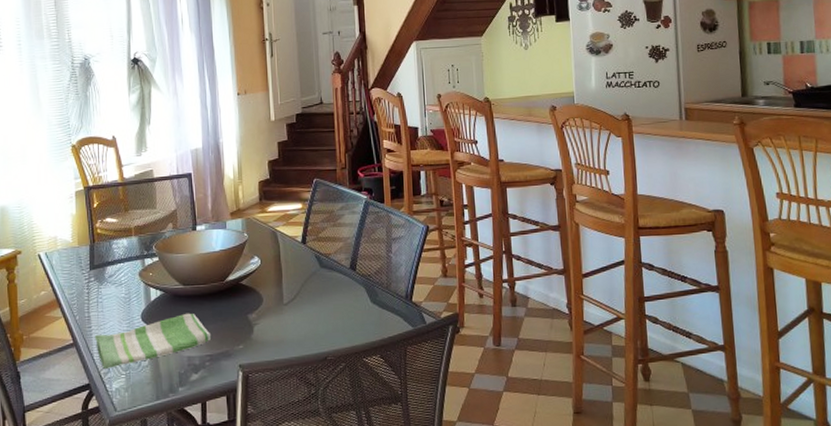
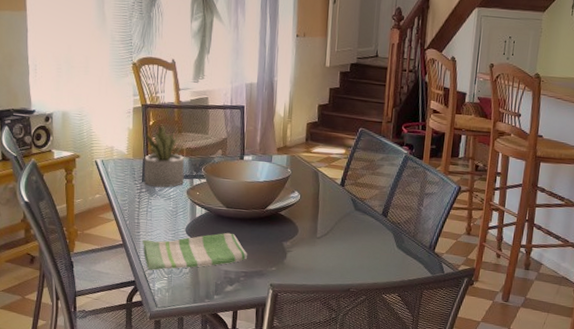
succulent plant: none [90,204,135,274] -> present [143,124,185,188]

